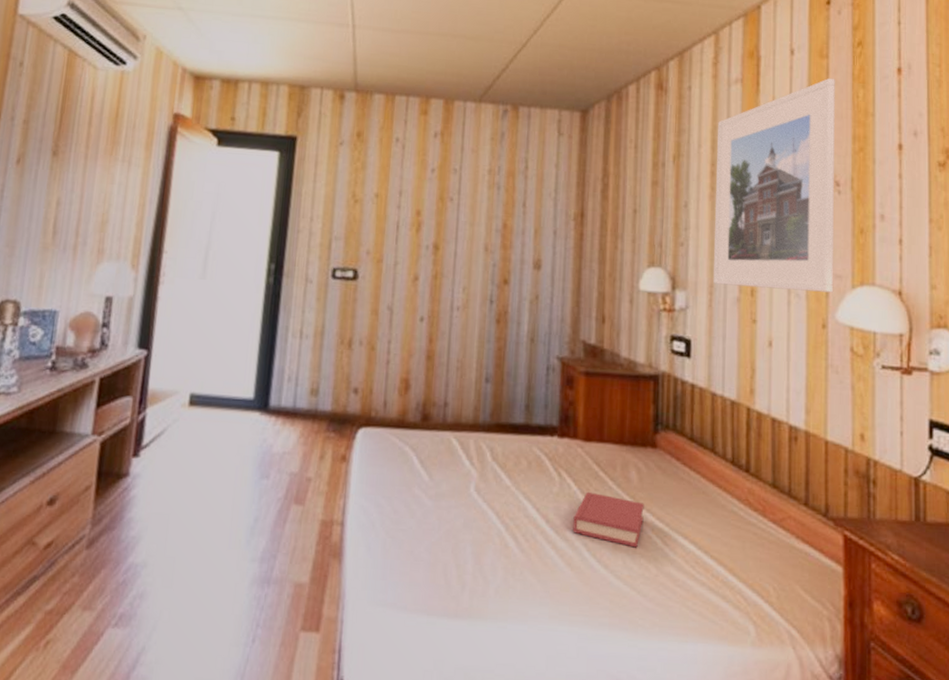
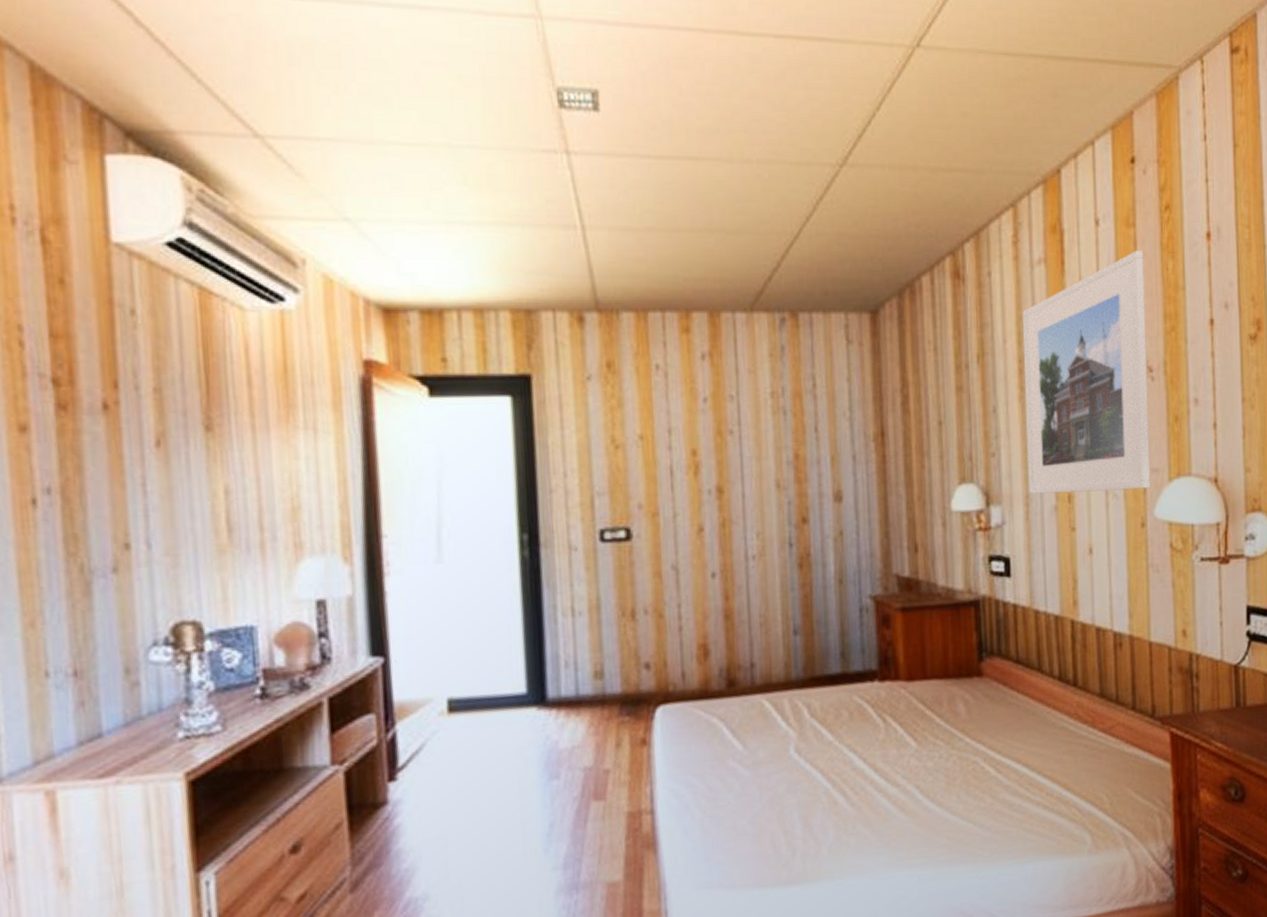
hardback book: present [573,491,644,548] -> none [902,732,975,781]

